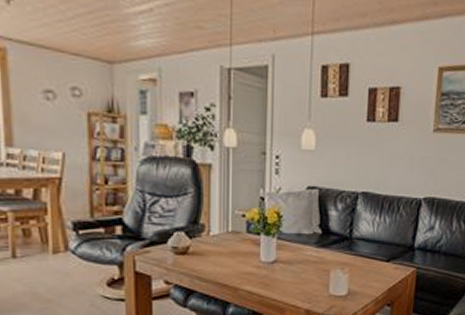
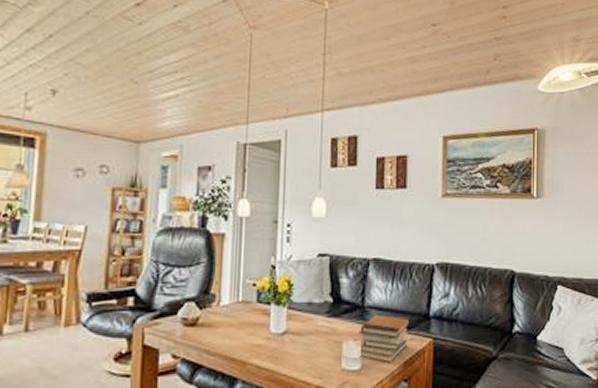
book stack: none [345,244,396,290] -> present [358,313,410,363]

